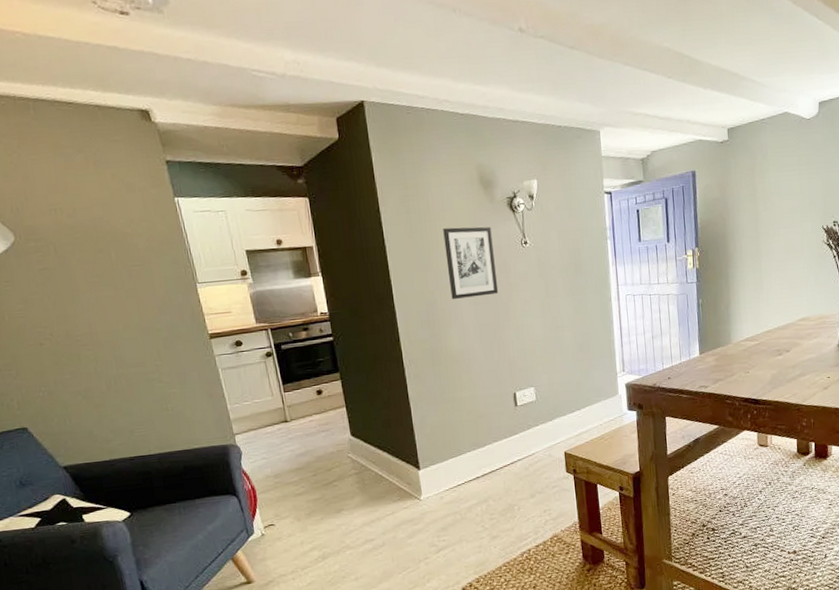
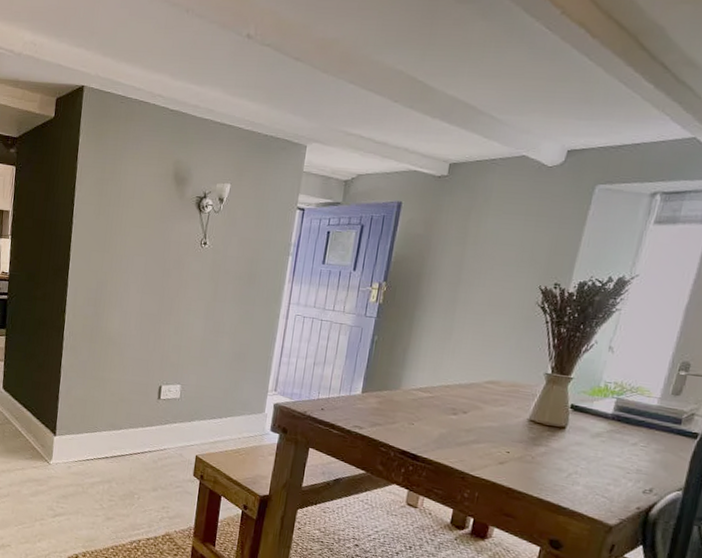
wall art: present [443,227,498,299] -> none [122,215,175,287]

